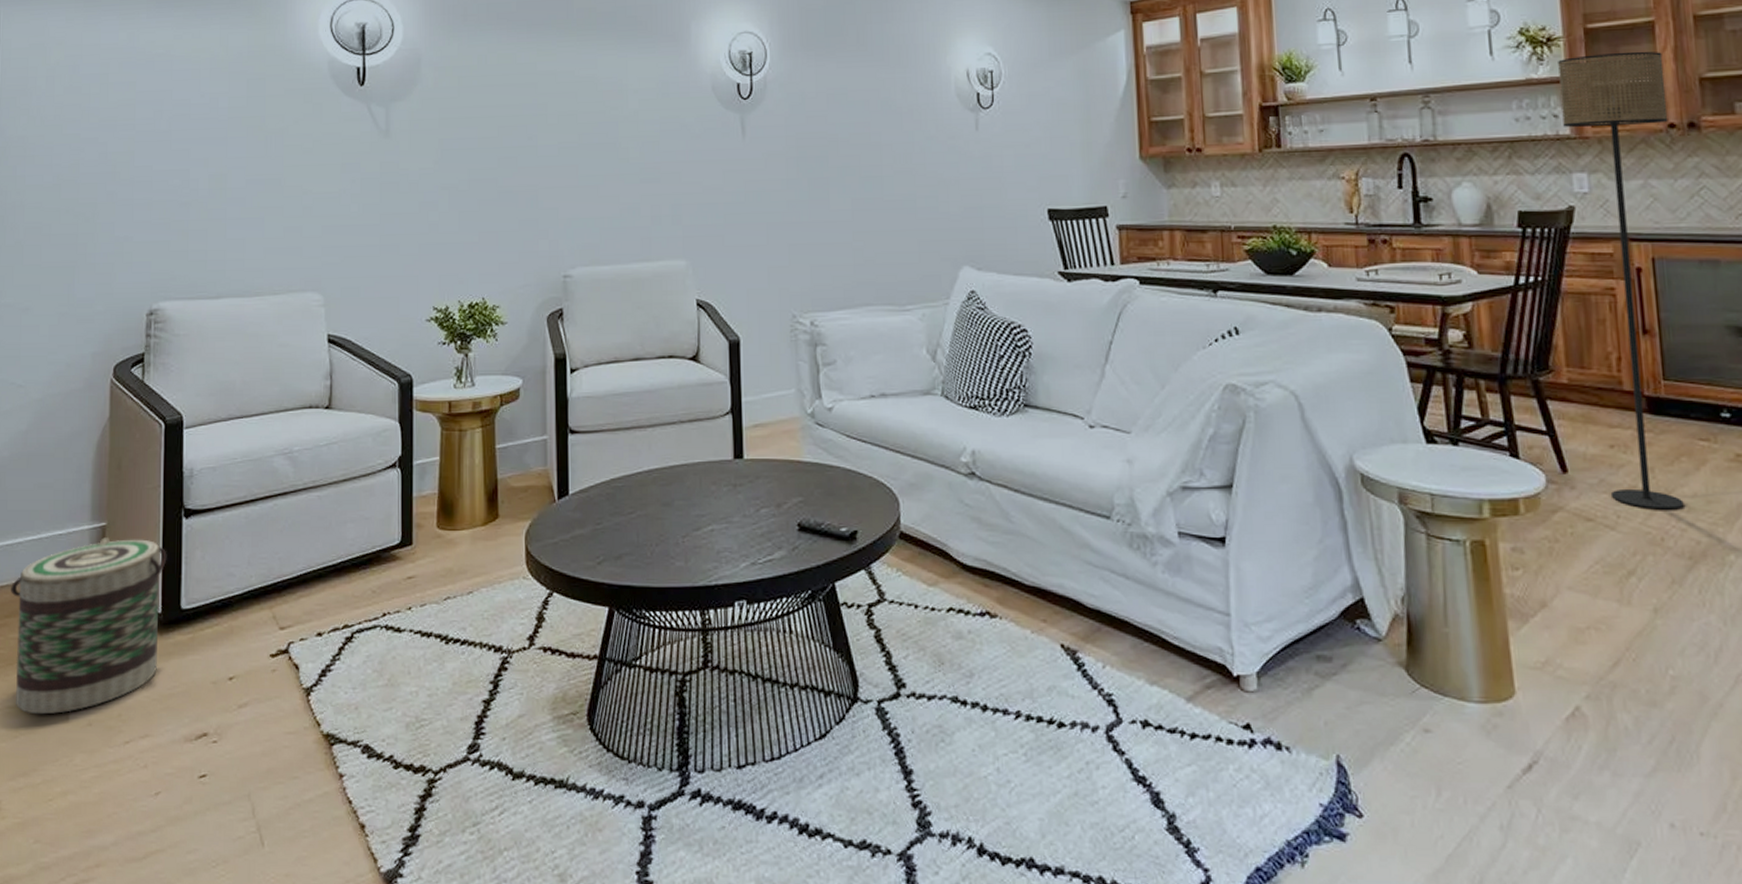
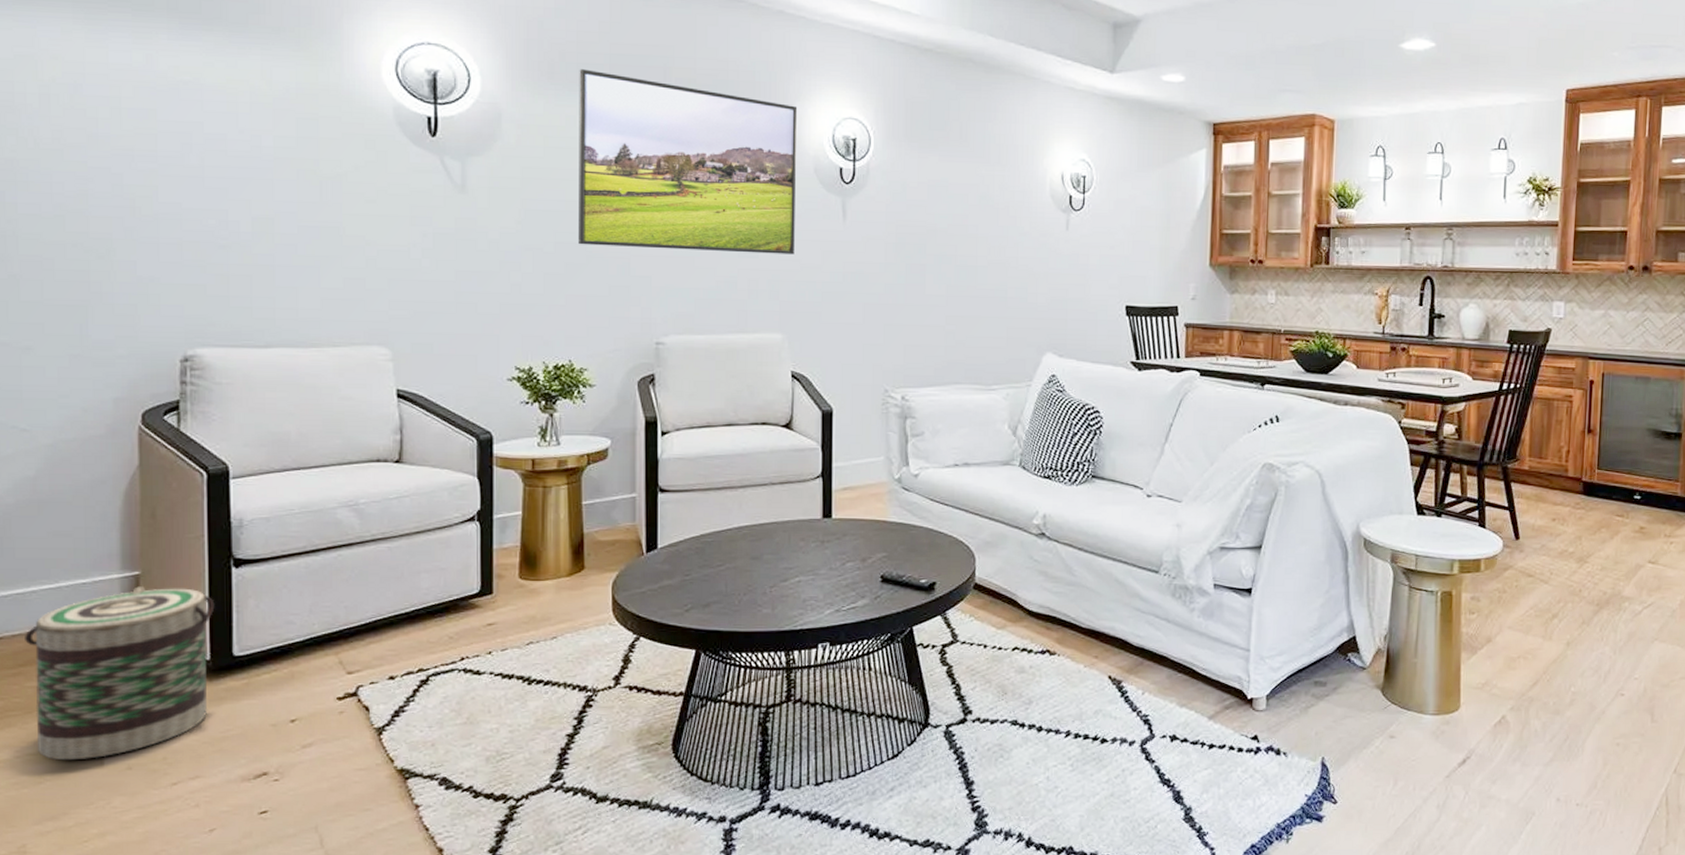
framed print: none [489,8,695,181] -> present [577,69,798,254]
floor lamp: present [1558,51,1684,510] -> none [1548,204,1632,568]

